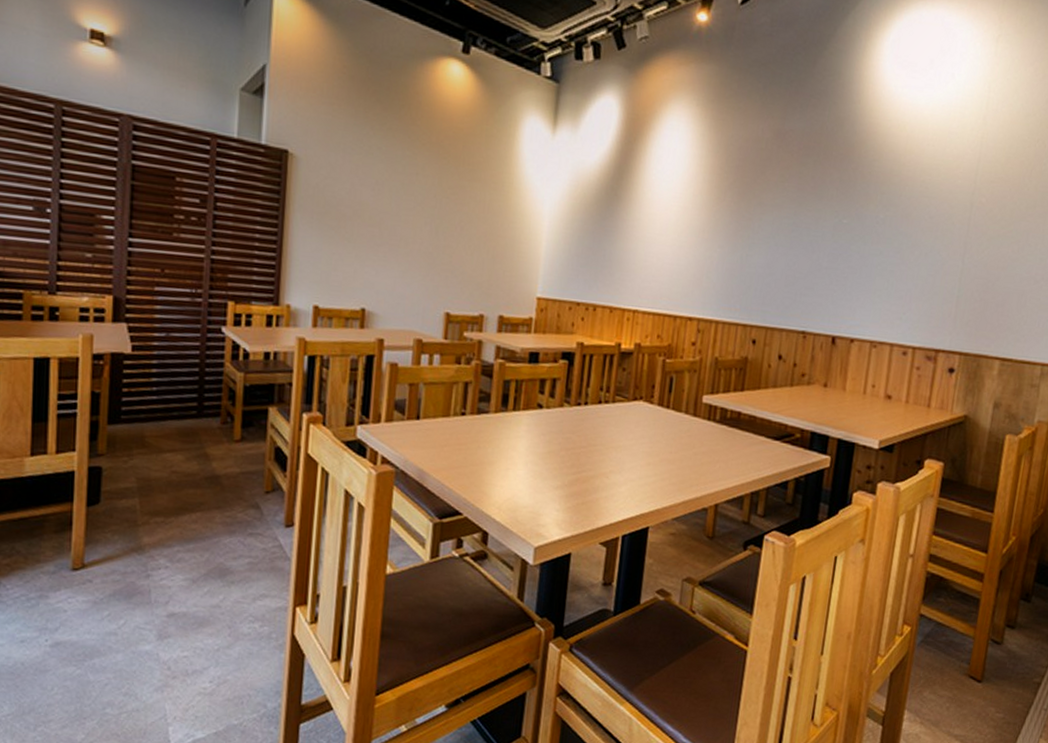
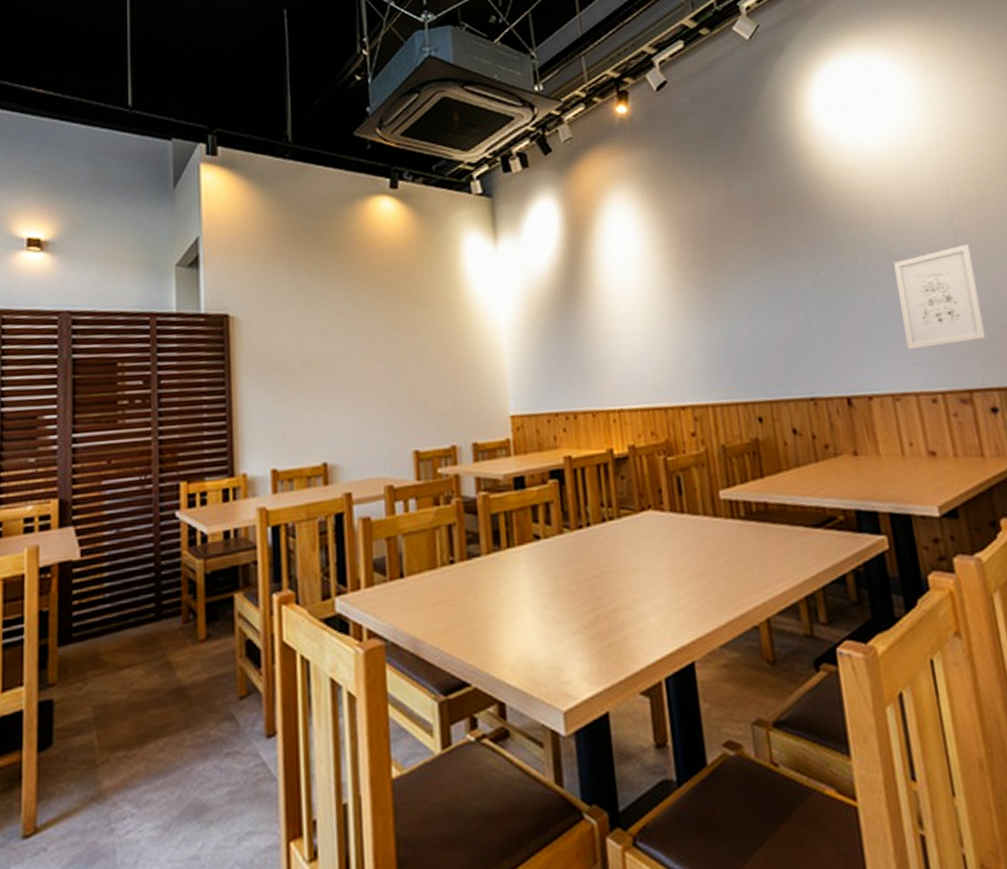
wall art: none [896,219,980,309] -> present [894,244,985,350]

